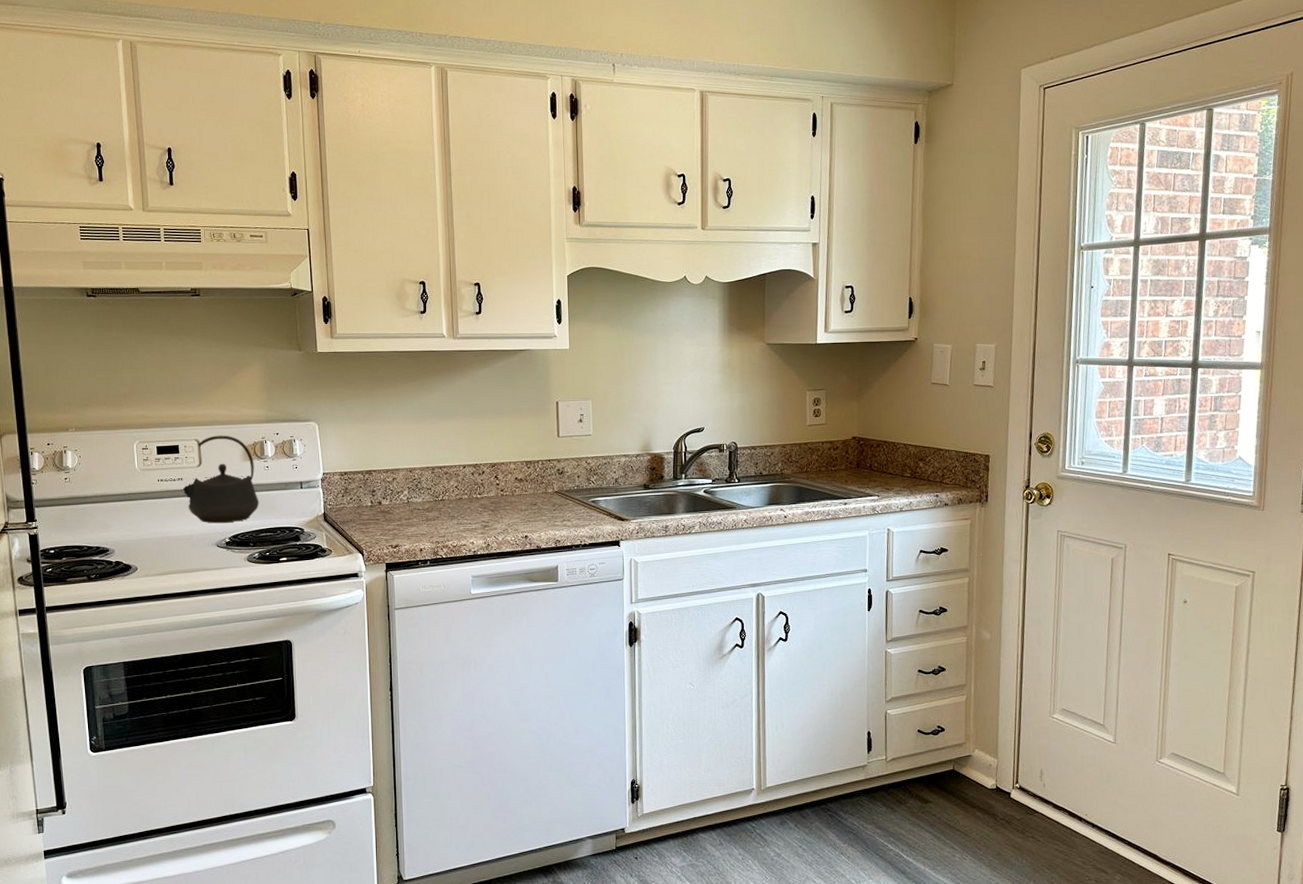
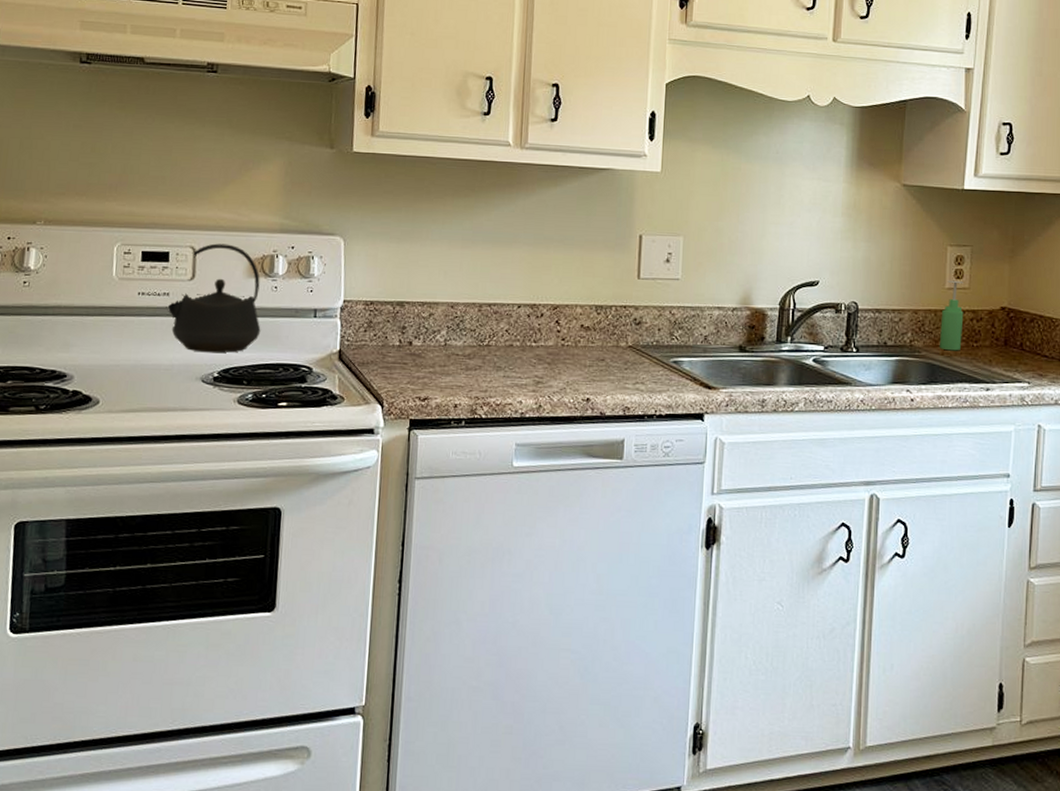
soap dispenser: none [804,418,823,475] -> present [939,280,964,351]

